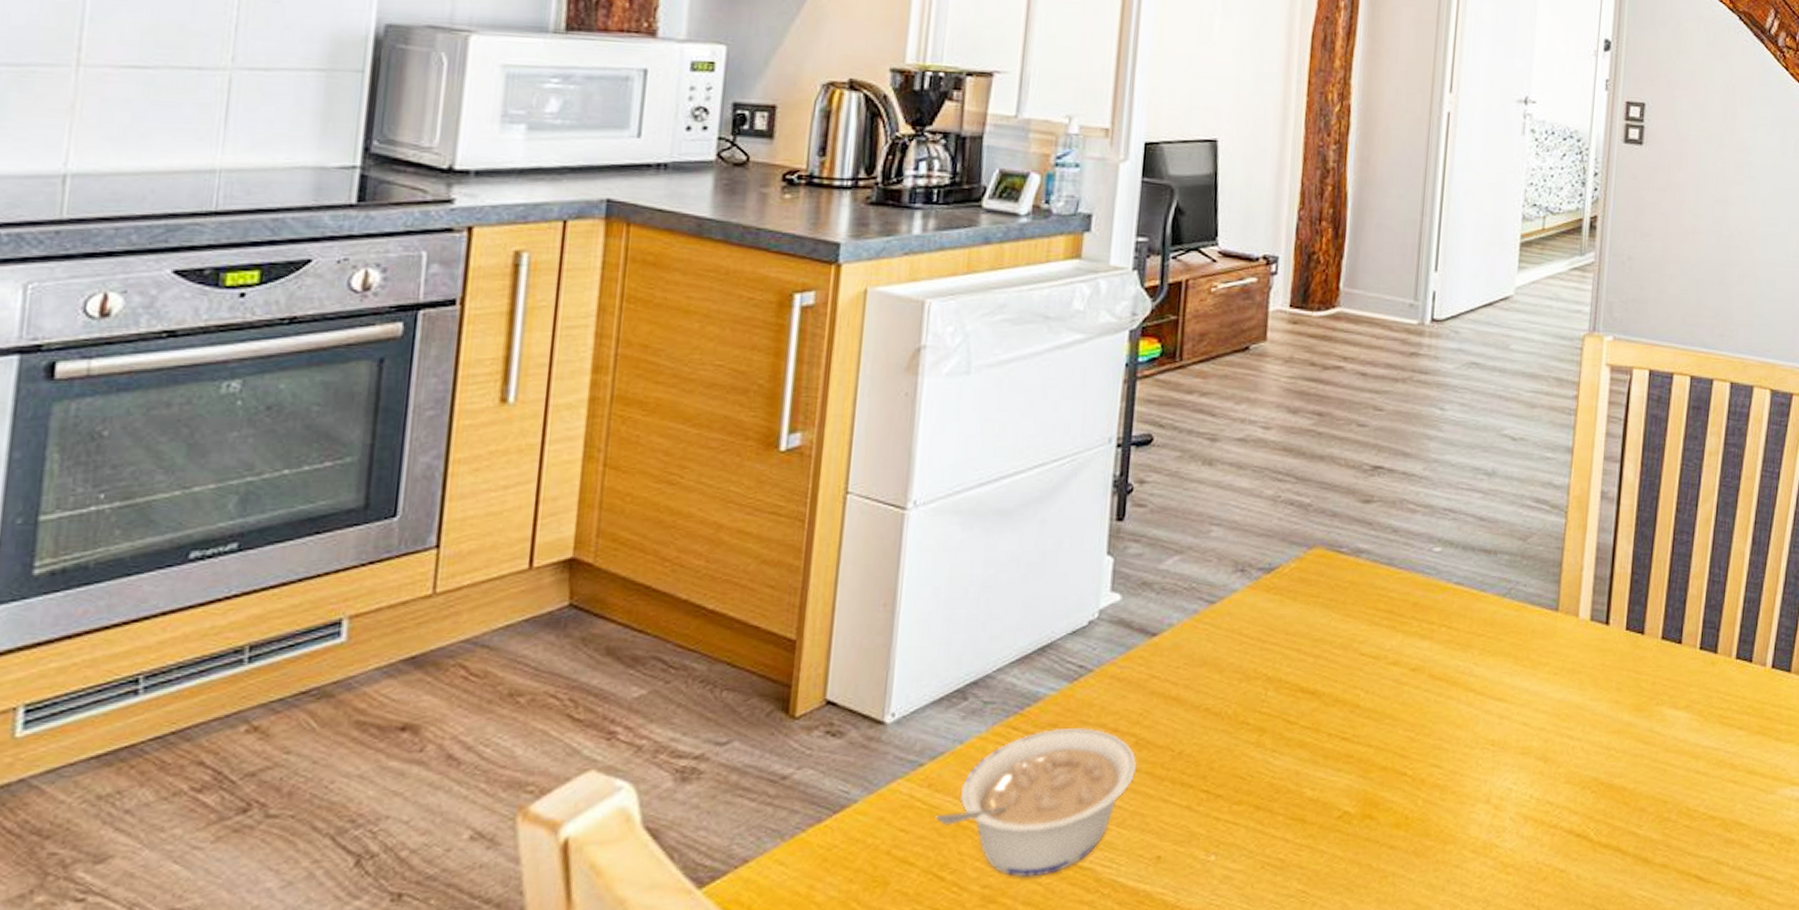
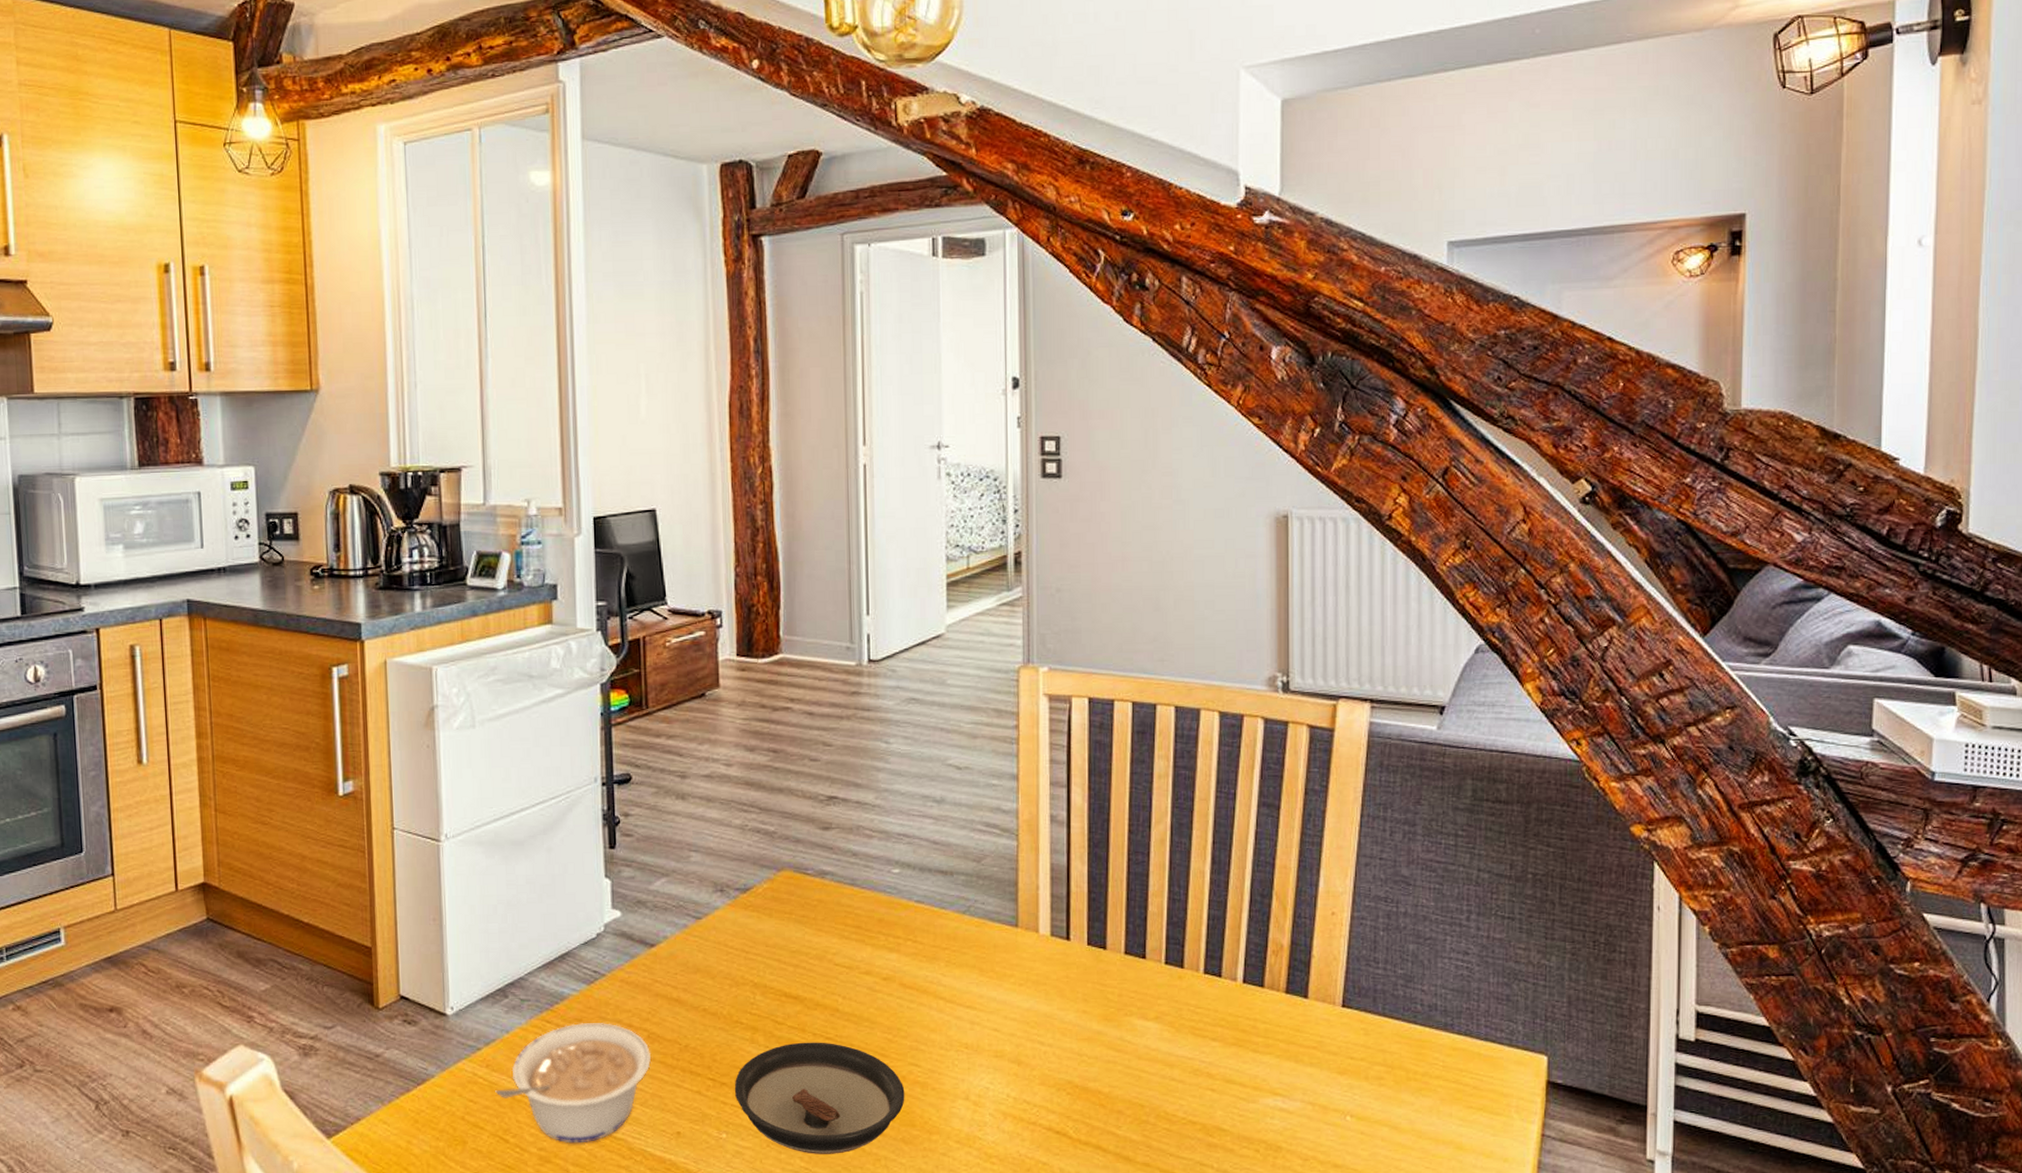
saucer: none [1230,743,1422,875] -> present [734,1042,905,1154]

